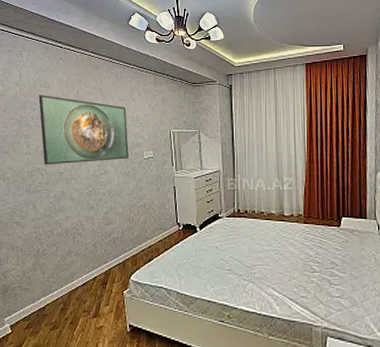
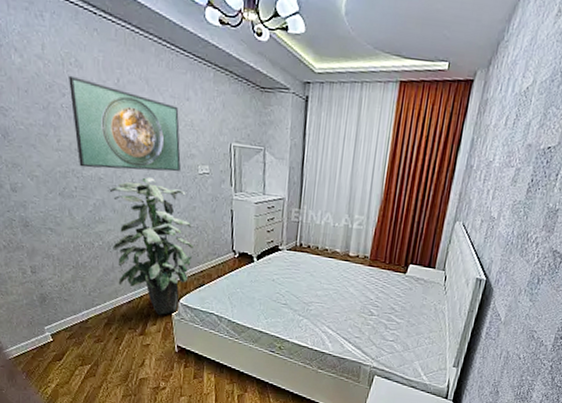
indoor plant: none [68,167,142,295] -> present [109,177,194,316]

